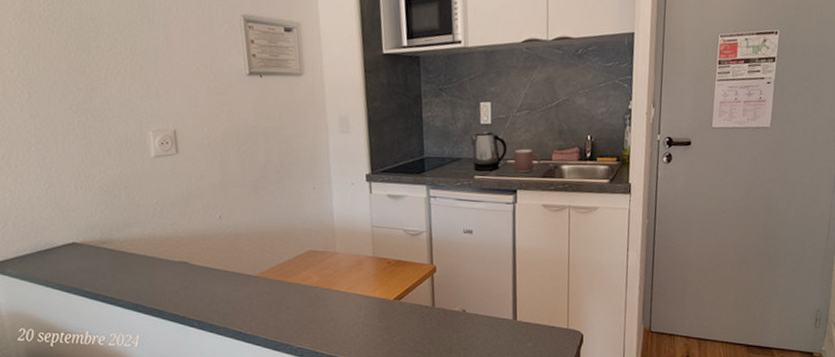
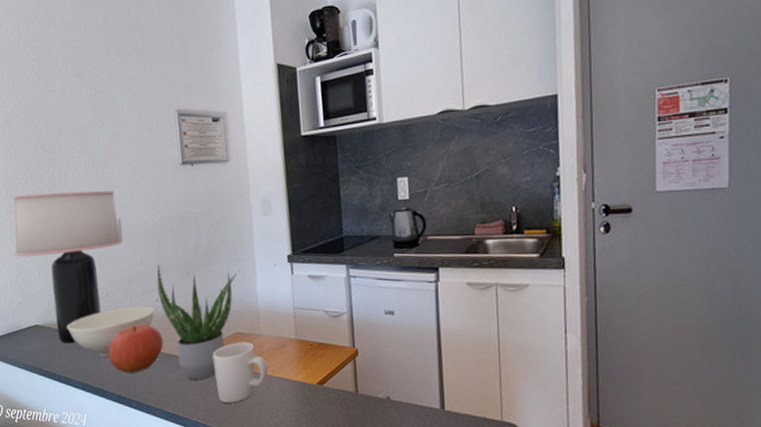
table lamp: none [36,96,179,262] -> present [12,190,123,343]
bowl: none [112,223,219,277] -> present [66,305,156,358]
fruit: none [163,242,229,292] -> present [108,324,164,373]
potted plant: none [220,180,311,298] -> present [157,264,237,380]
mug: none [284,259,344,320] -> present [213,341,268,403]
mug: present [513,148,541,173] -> none [433,223,463,249]

